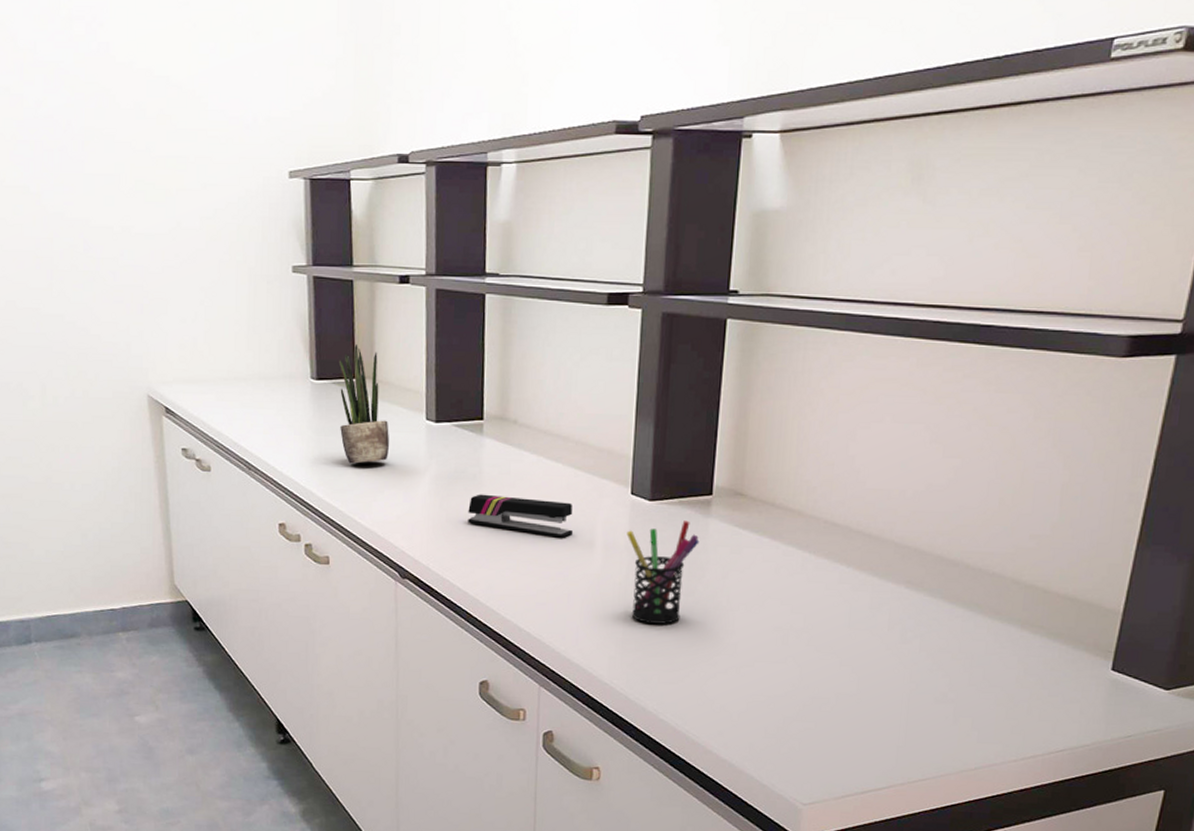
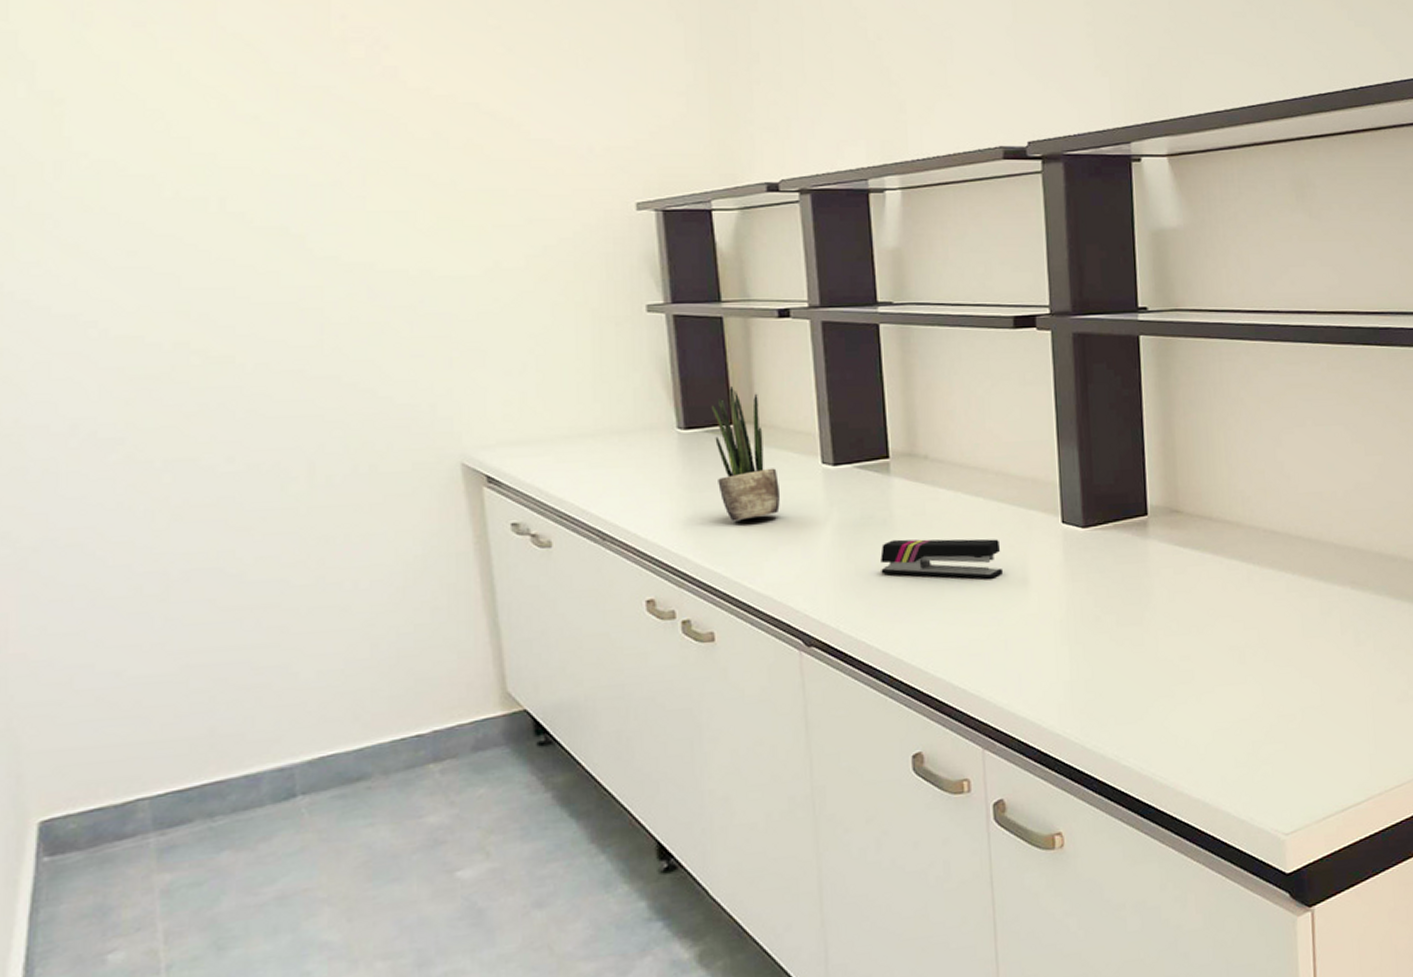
pen holder: present [626,520,700,624] -> none [1062,544,1141,661]

